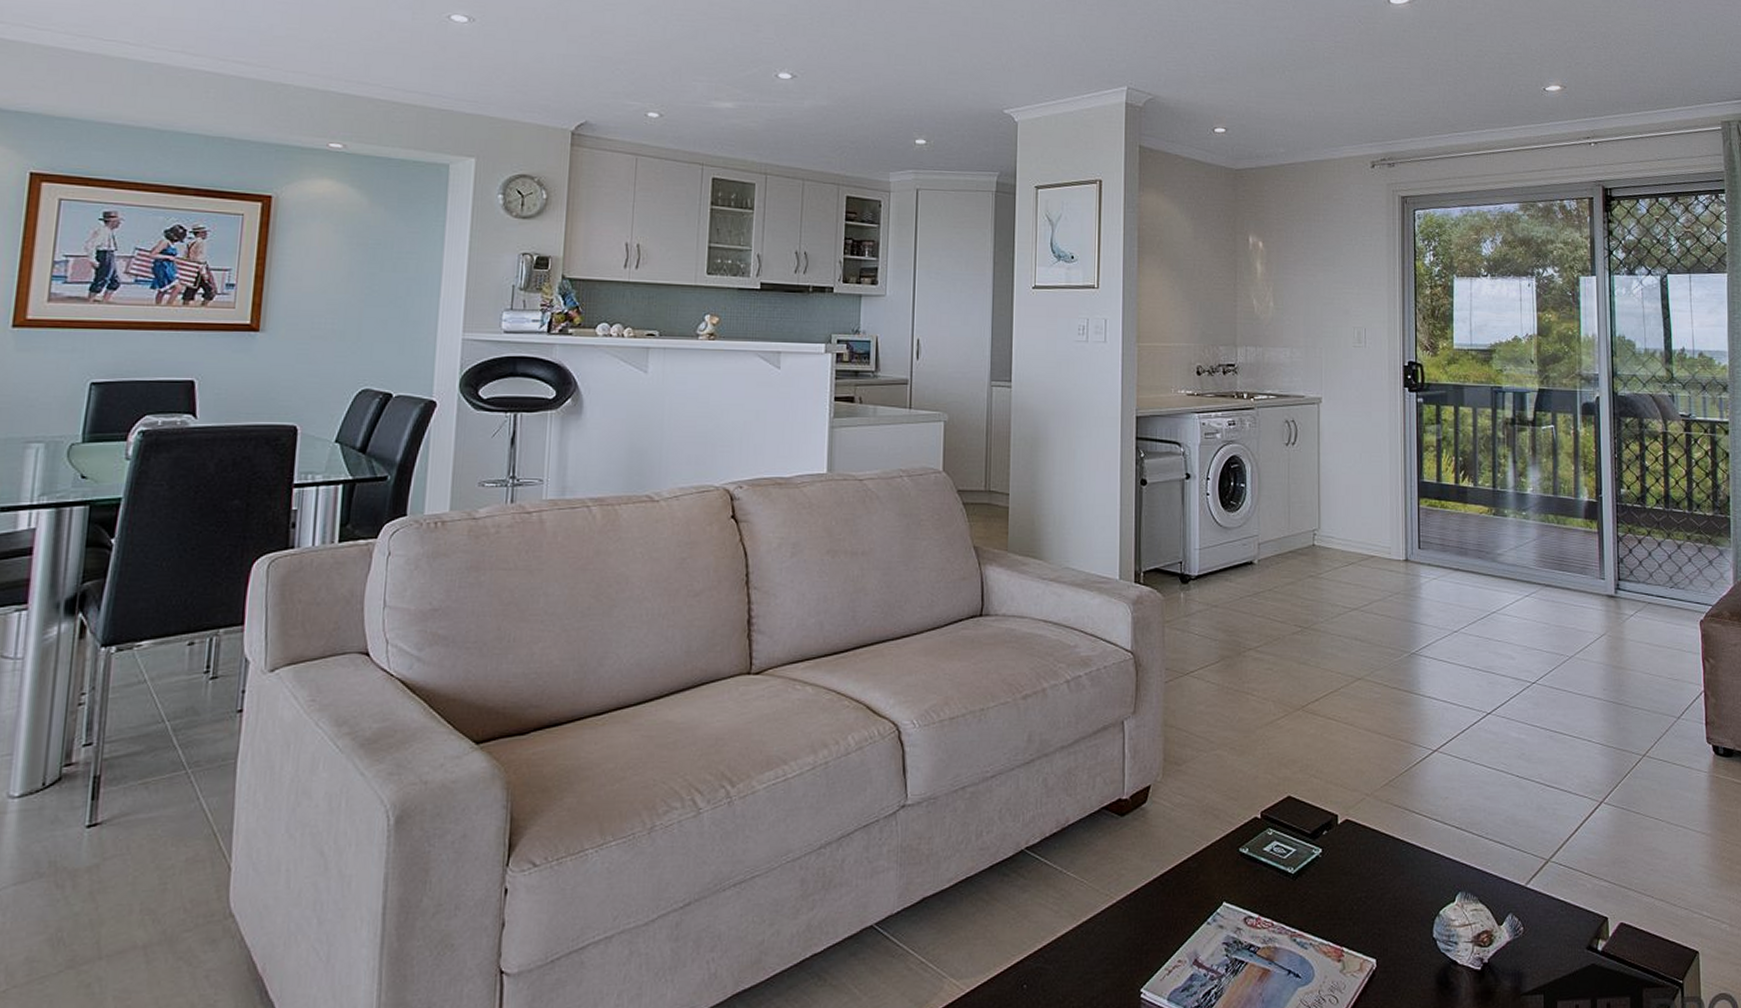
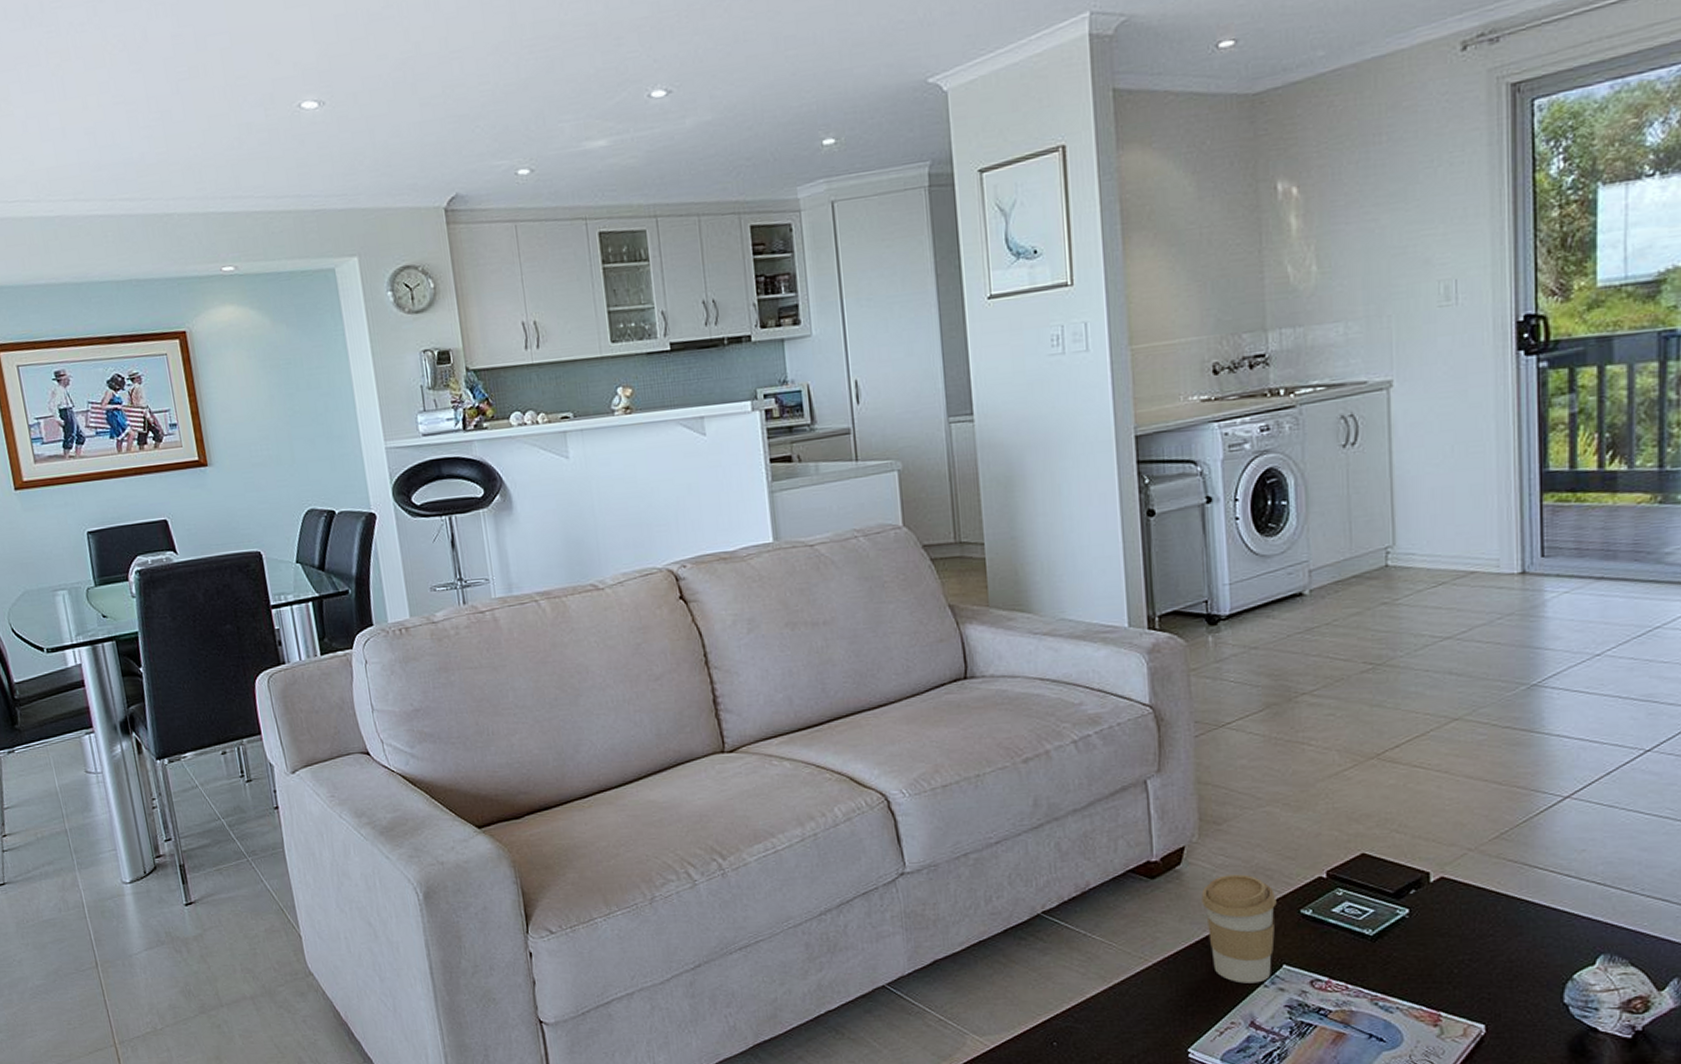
coffee cup: none [1161,813,1221,921] -> present [1201,874,1277,984]

